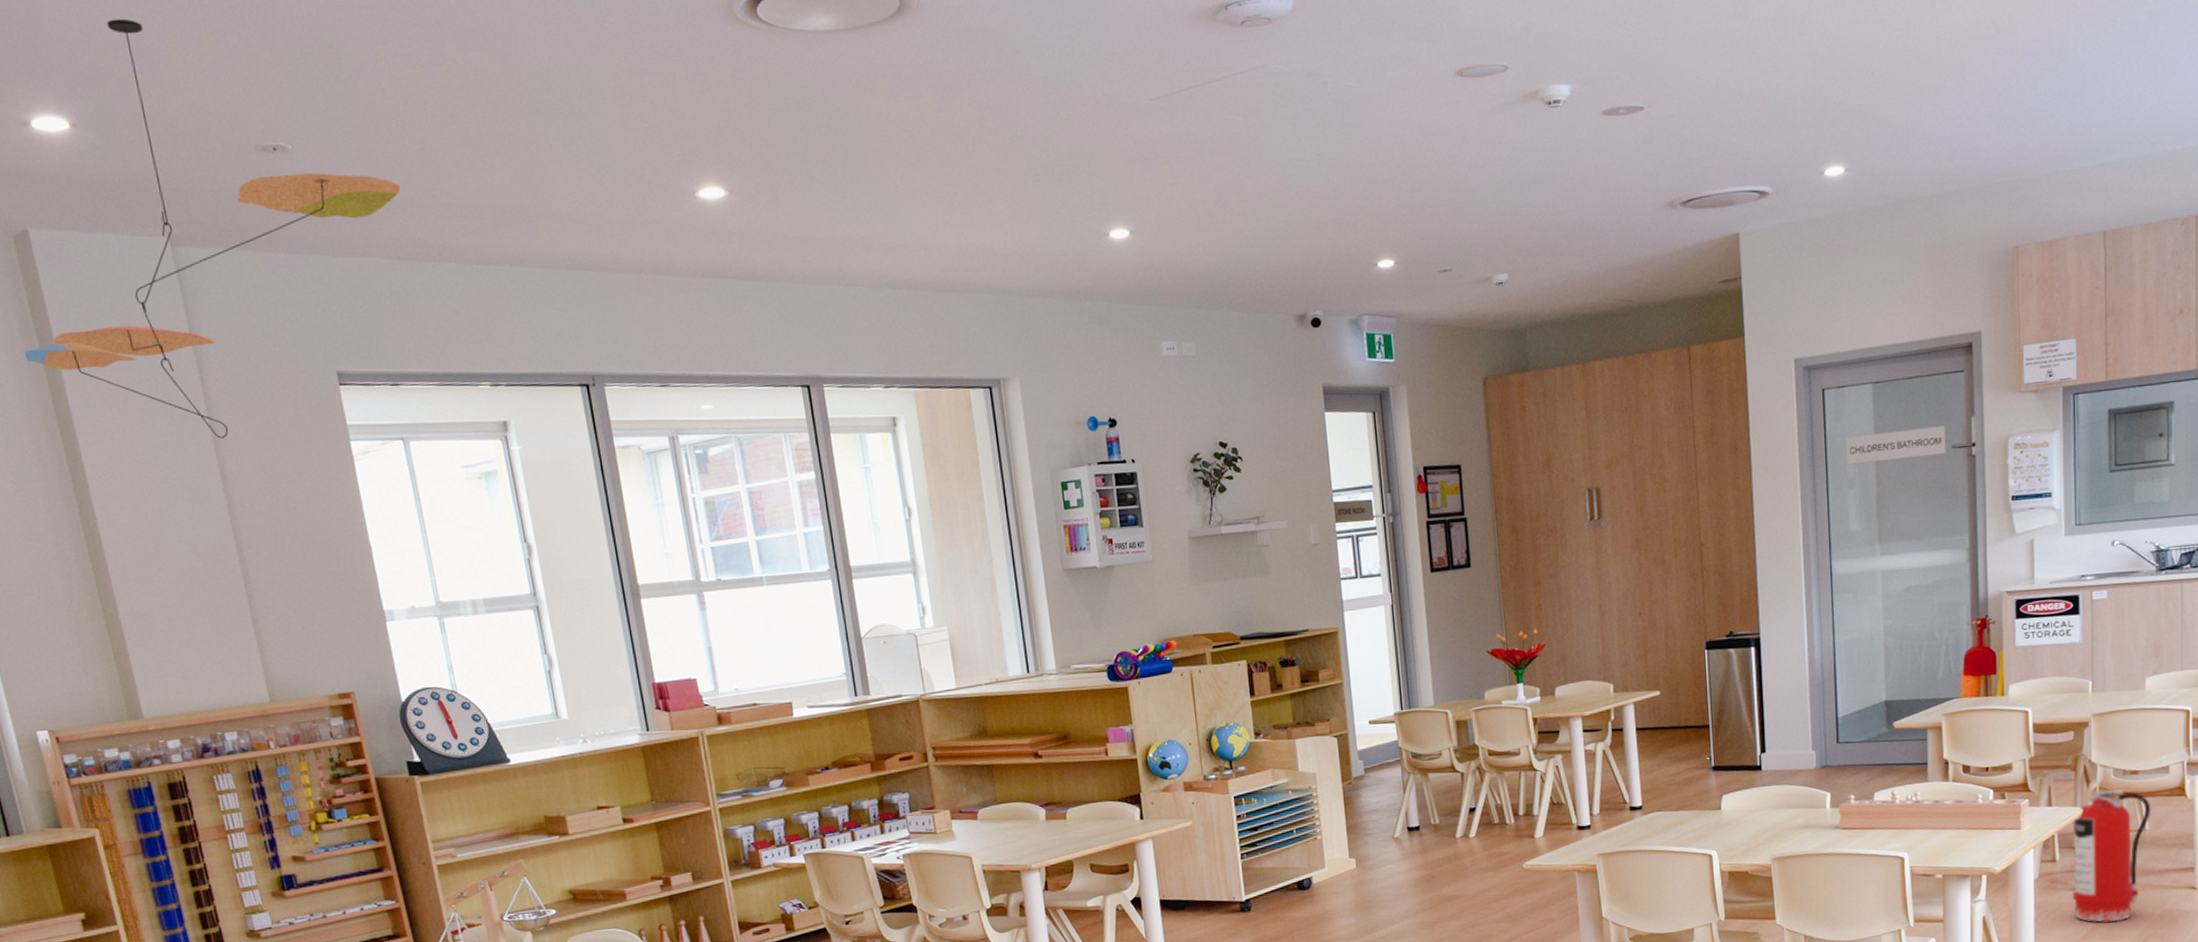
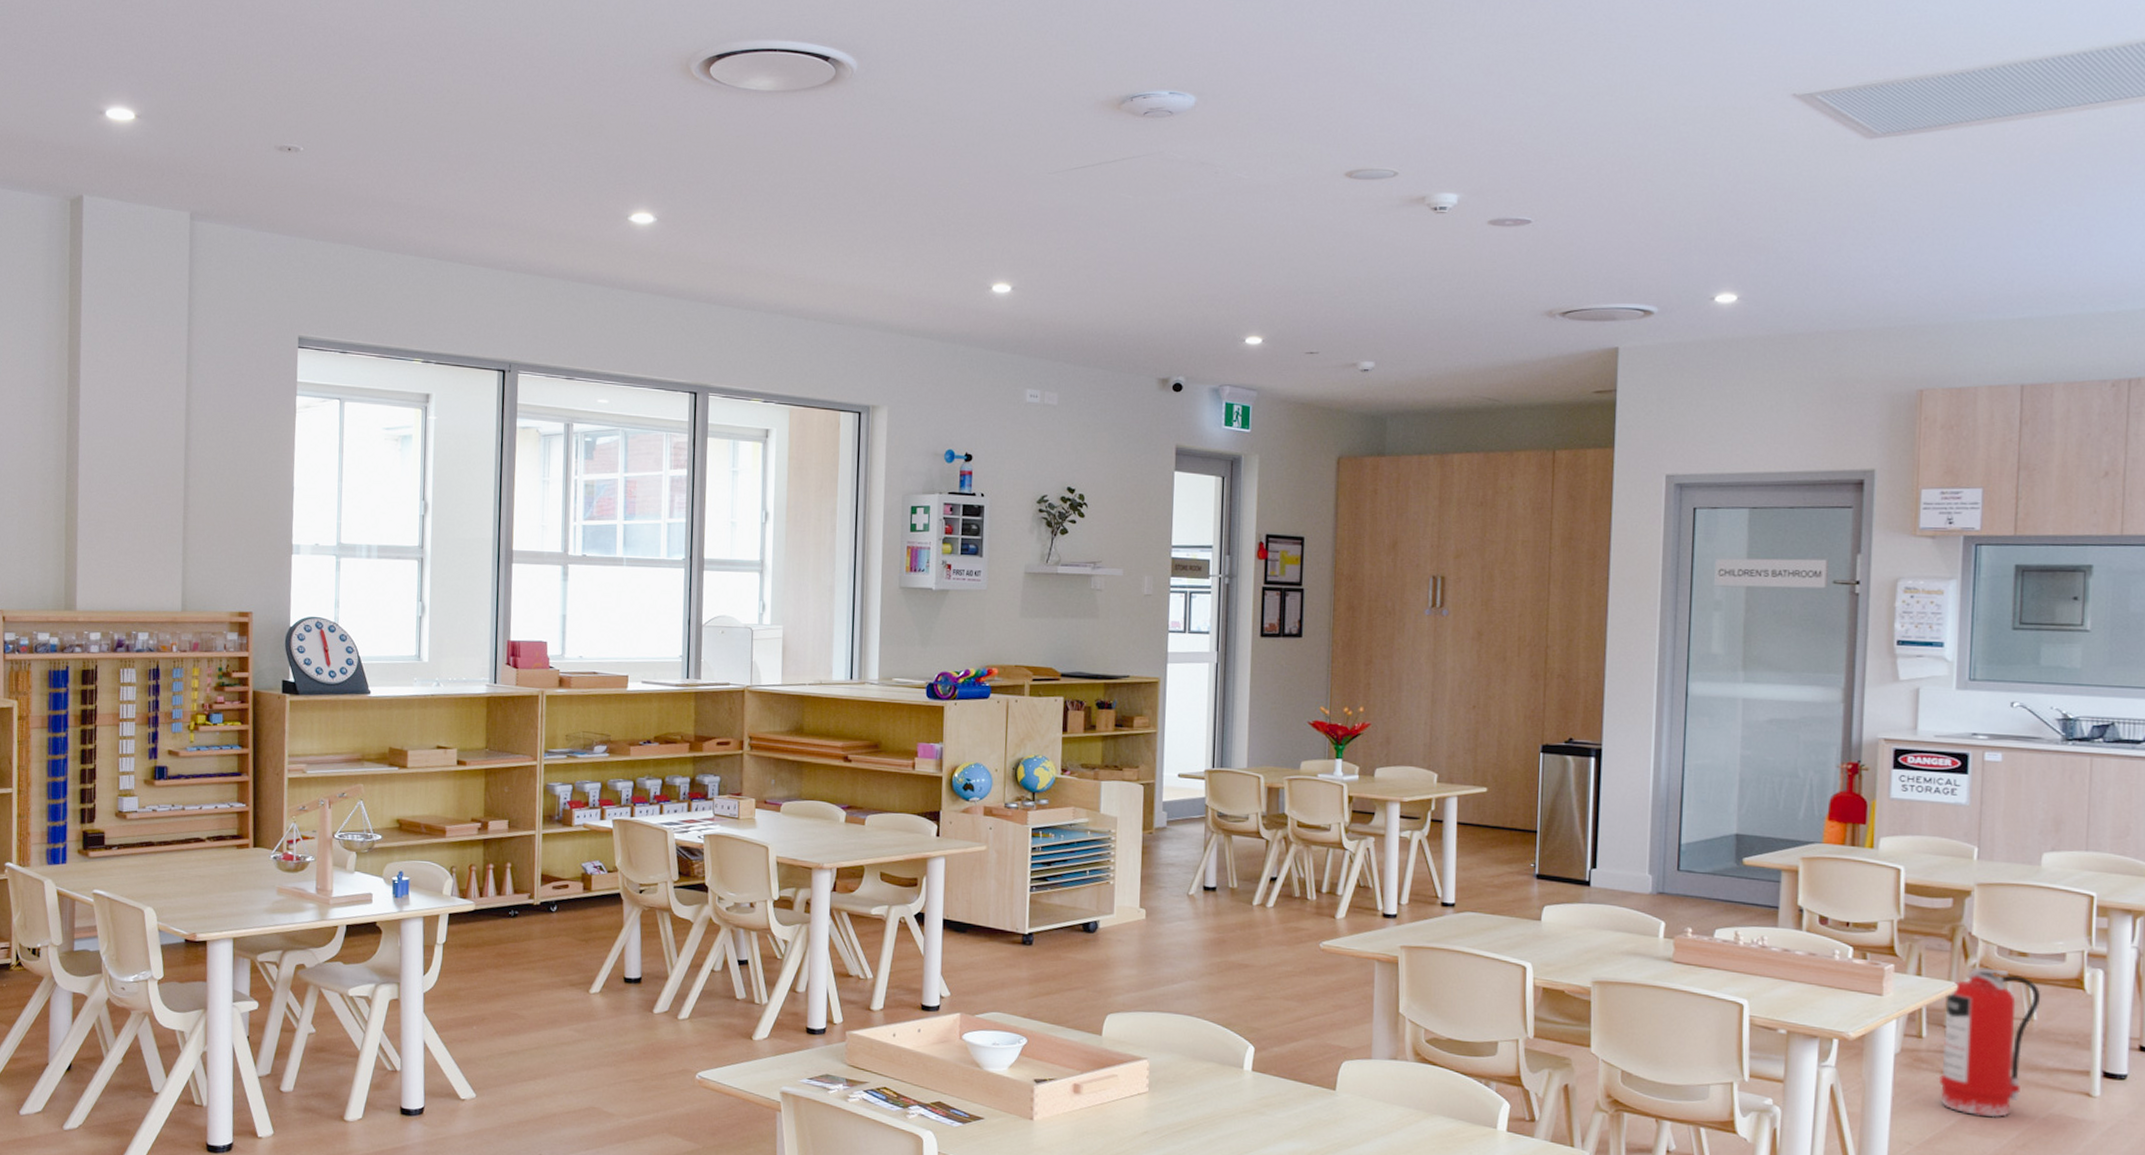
ceiling mobile: present [24,18,401,439] -> none [56,36,384,382]

